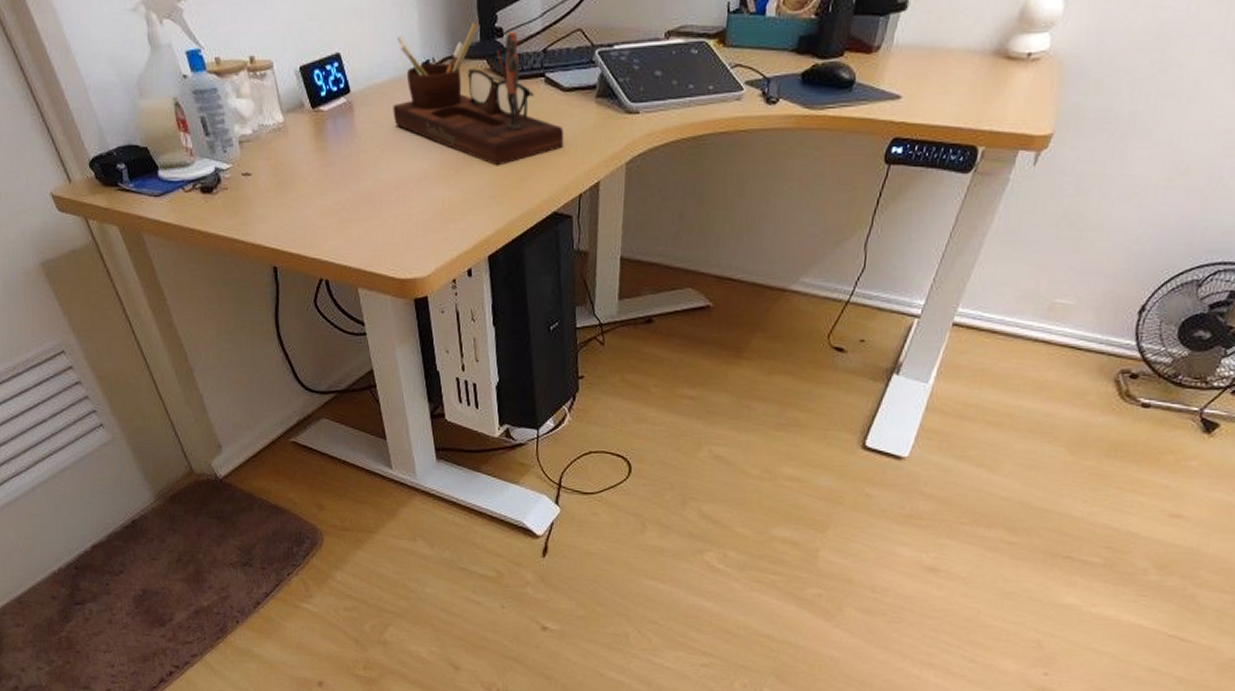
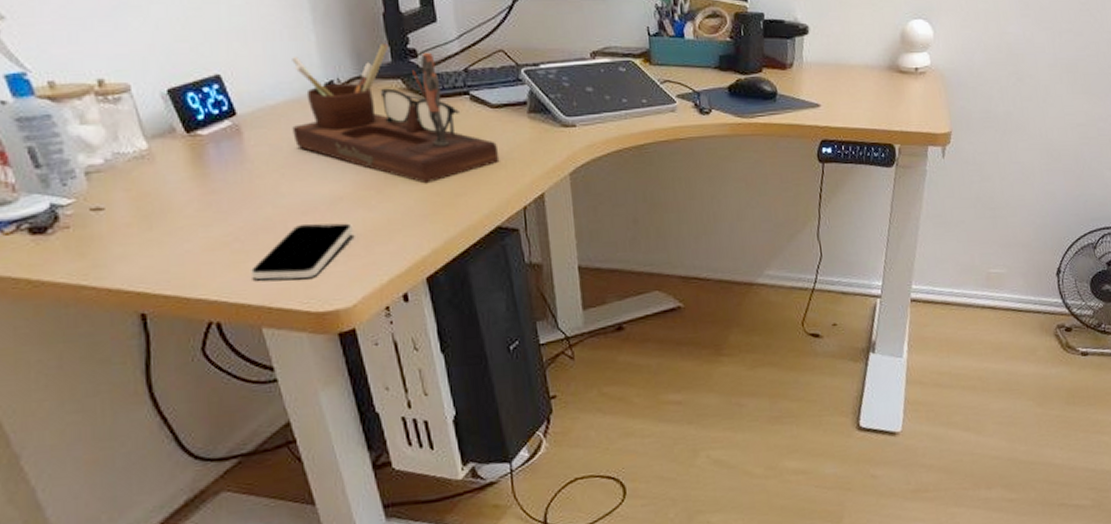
smartphone: none [352,198,434,247] -> present [249,223,354,280]

